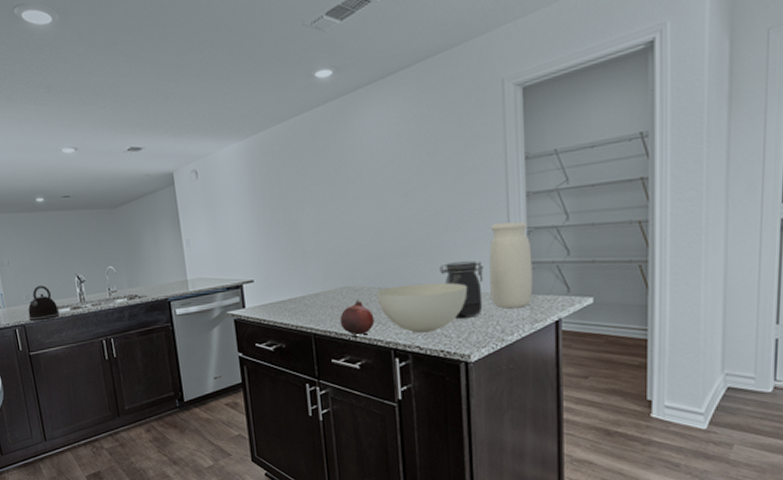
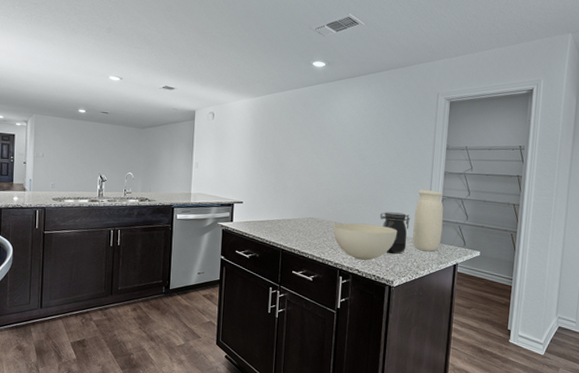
kettle: present [27,285,60,322] -> none [50,178,79,207]
fruit: present [340,299,375,337] -> none [303,228,329,256]

